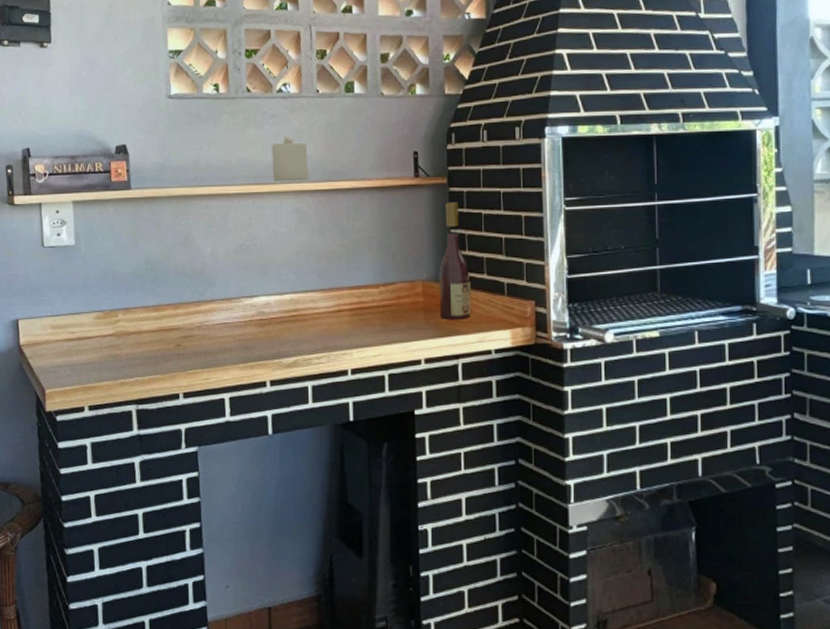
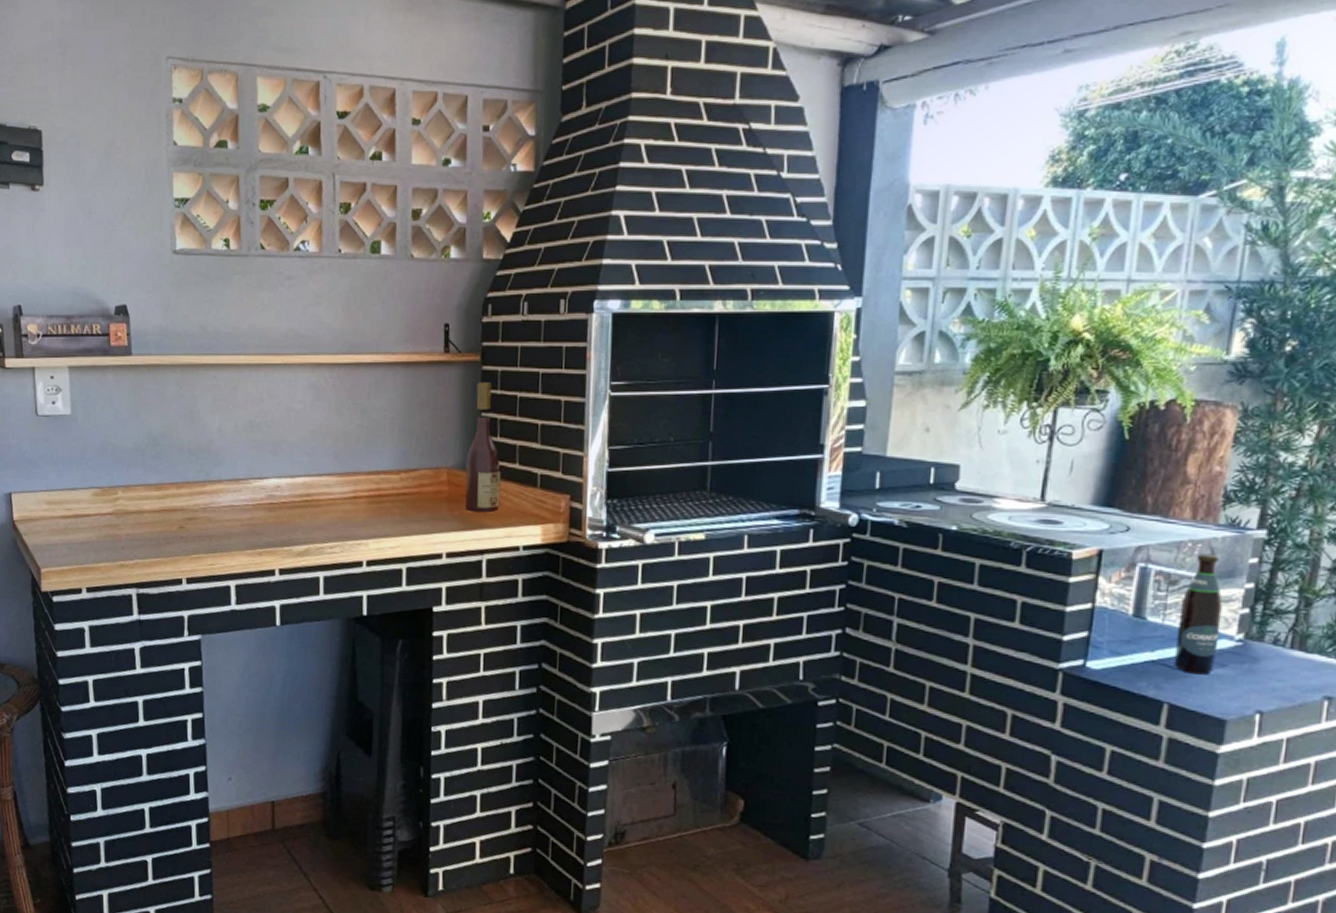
candle: present [272,136,310,182] -> none [286,301,328,353]

